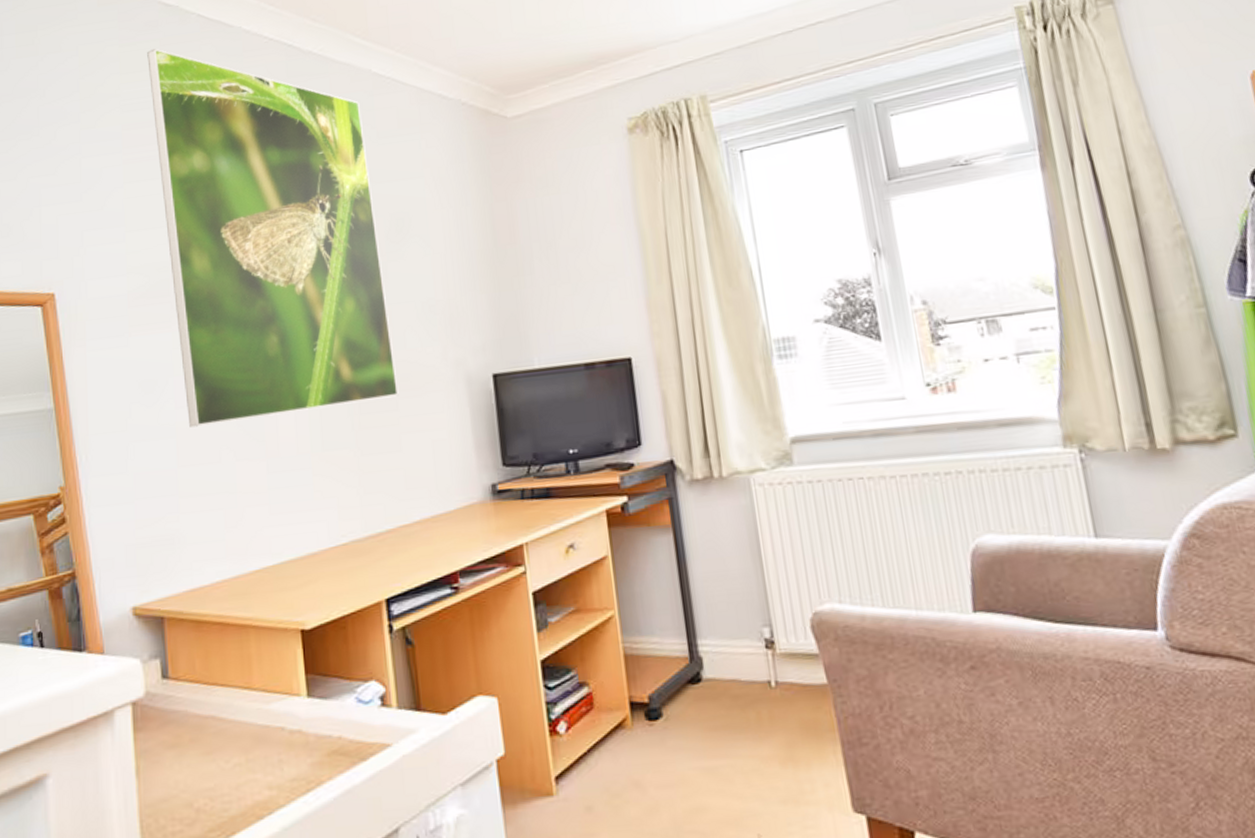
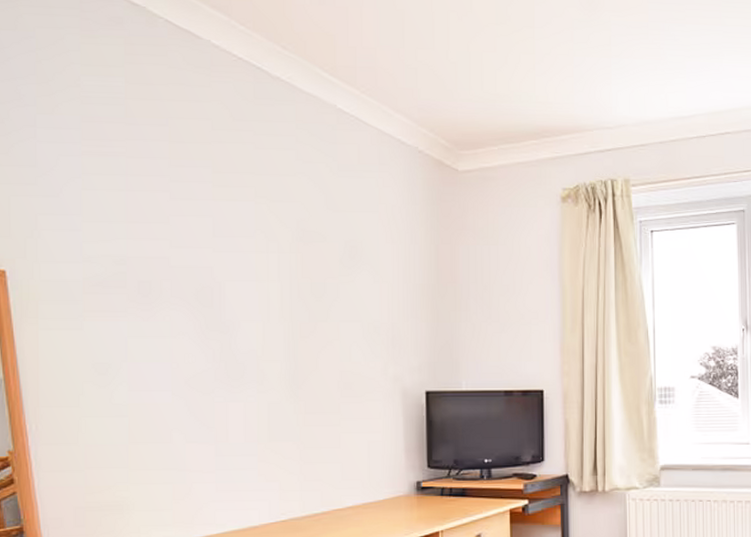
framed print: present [147,48,399,428] -> none [111,46,342,409]

